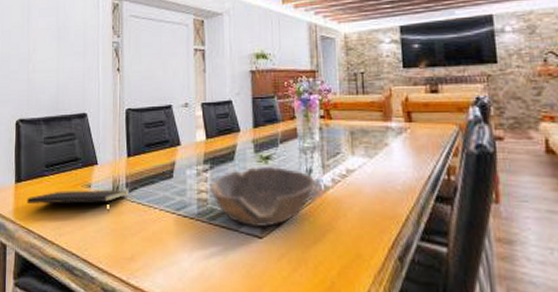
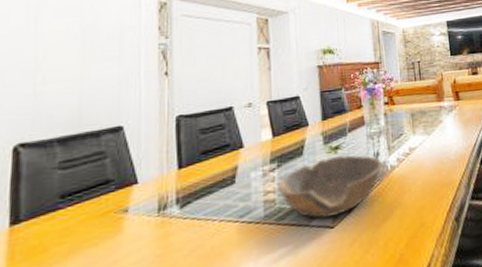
notepad: present [27,189,129,212] -> none [29,205,180,249]

